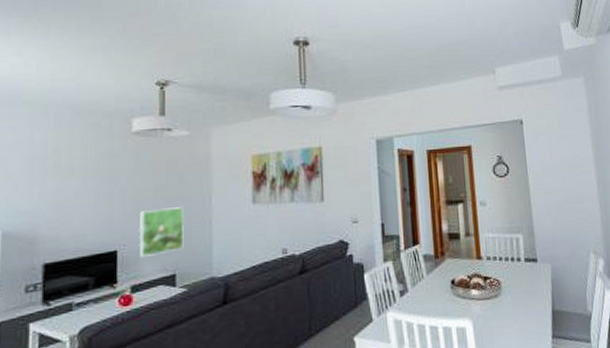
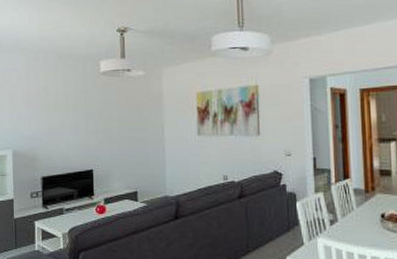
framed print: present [138,207,185,257] -> none [108,136,144,176]

